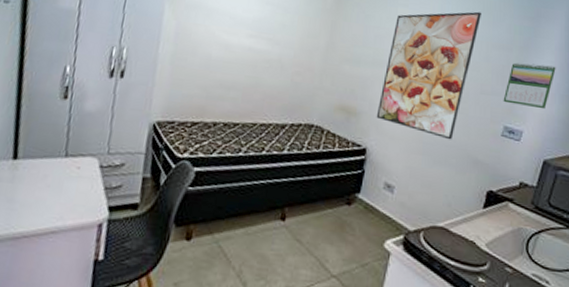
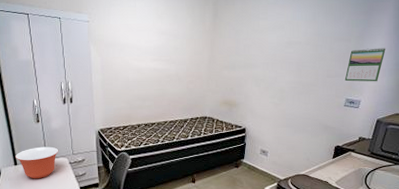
mixing bowl: none [16,135,88,186] -> present [15,146,59,179]
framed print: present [376,11,481,140] -> none [250,14,325,114]

